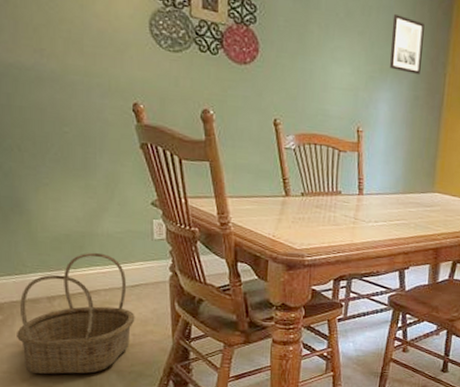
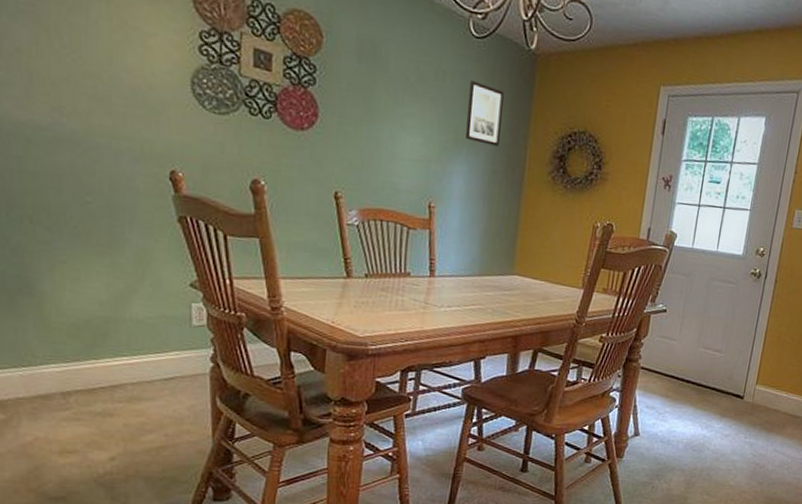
basket: present [17,252,135,375] -> none [23,340,169,483]

